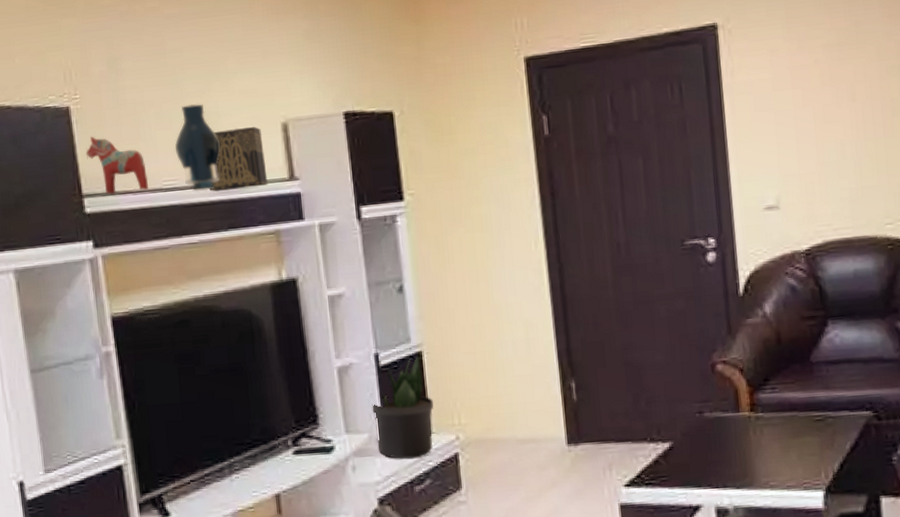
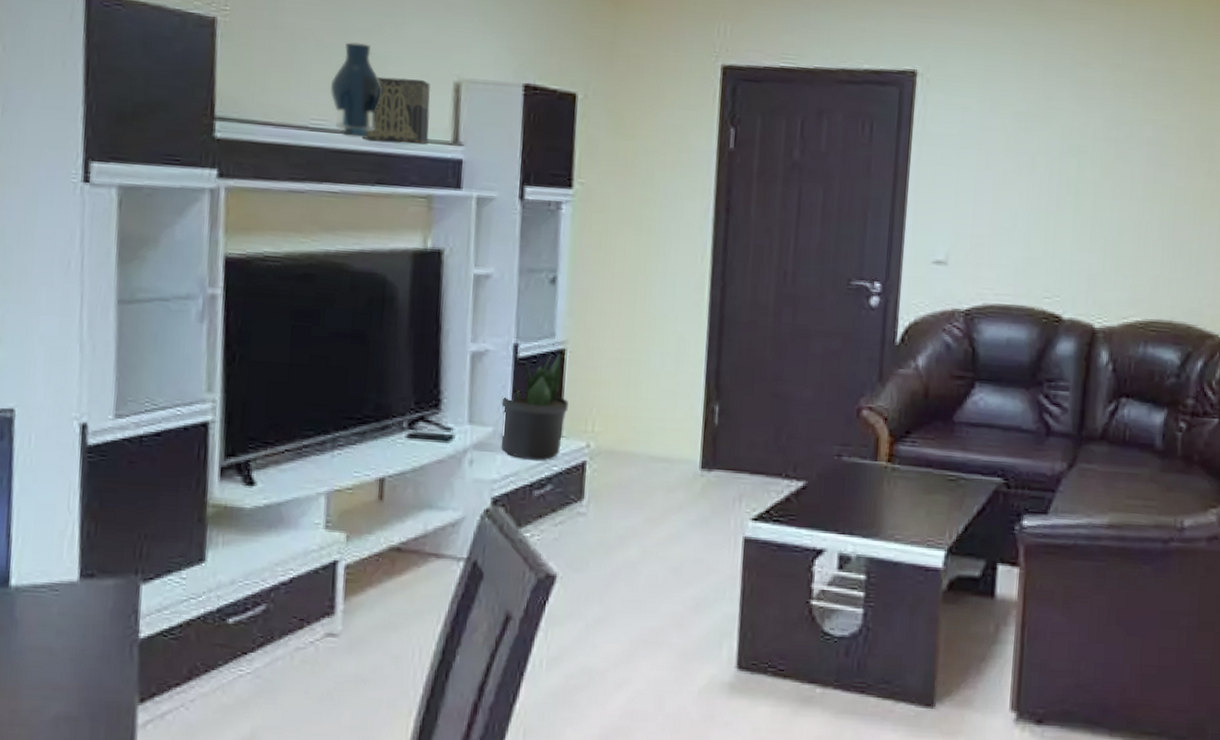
decorative figurine: present [86,136,148,196] -> none [227,54,294,125]

